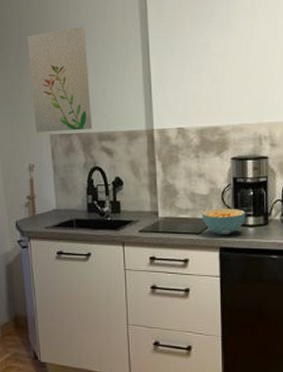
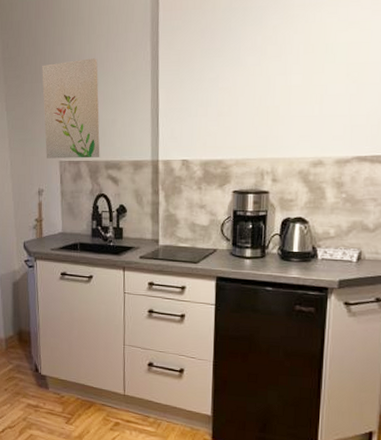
cereal bowl: present [201,208,246,236] -> none [200,239,244,266]

